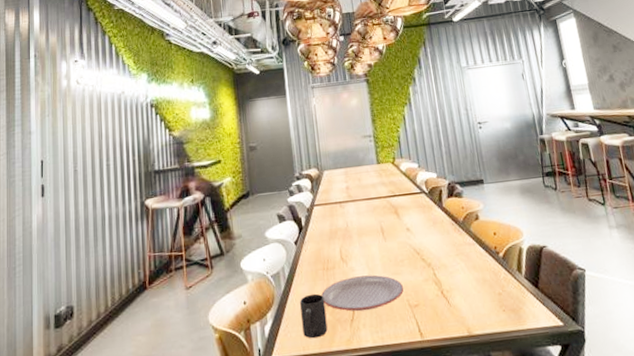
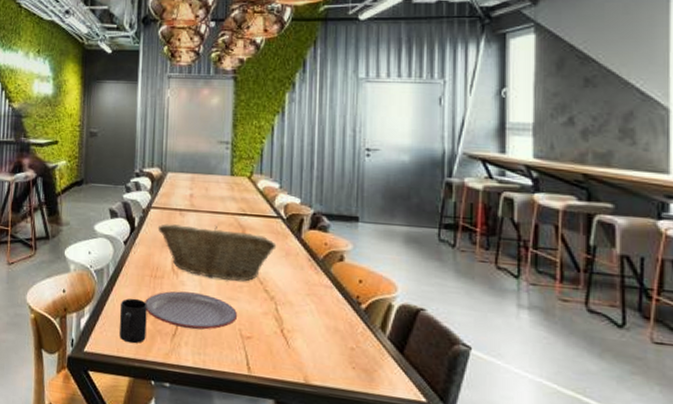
fruit basket: none [322,210,425,260] -> present [157,223,277,282]

